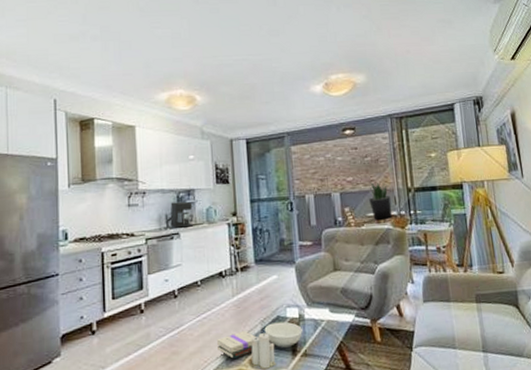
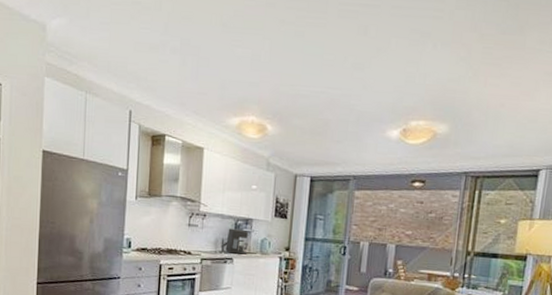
planter: present [368,181,393,220] -> none [424,238,447,278]

